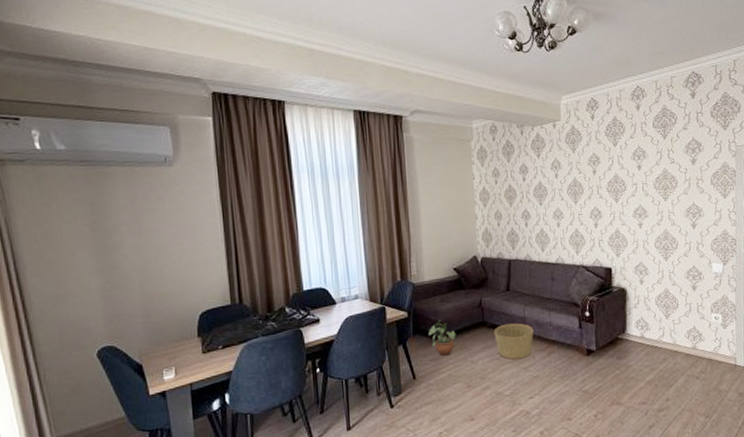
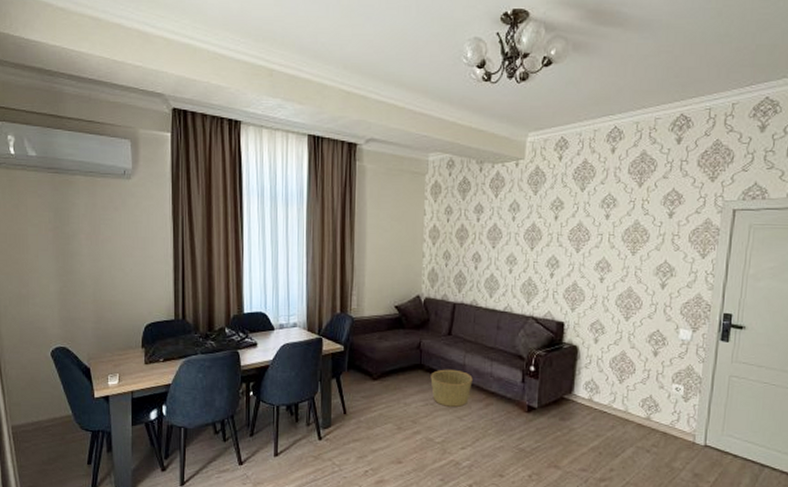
potted plant: present [428,320,456,356] -> none [363,357,391,394]

